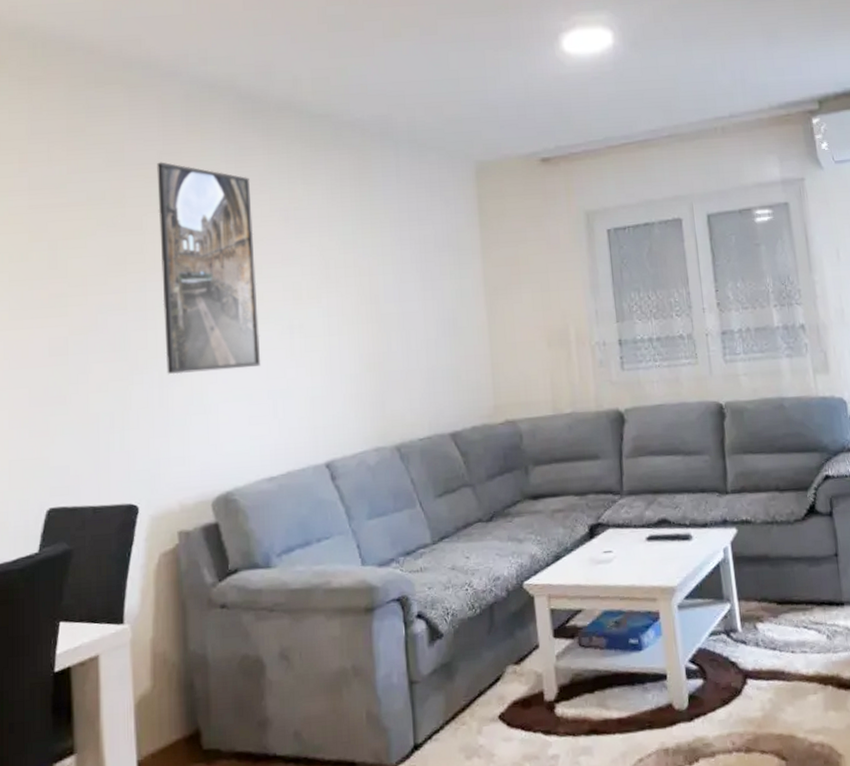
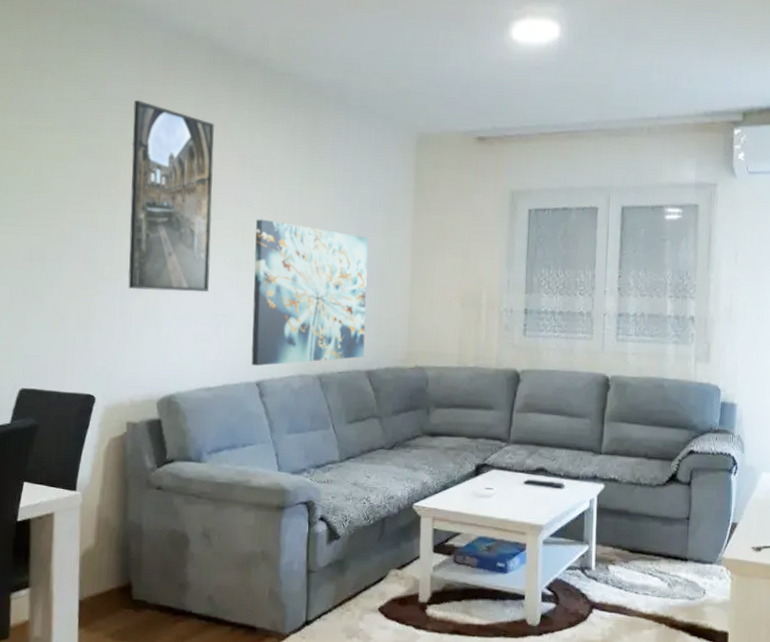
wall art: none [306,276,446,445] -> present [251,219,368,366]

